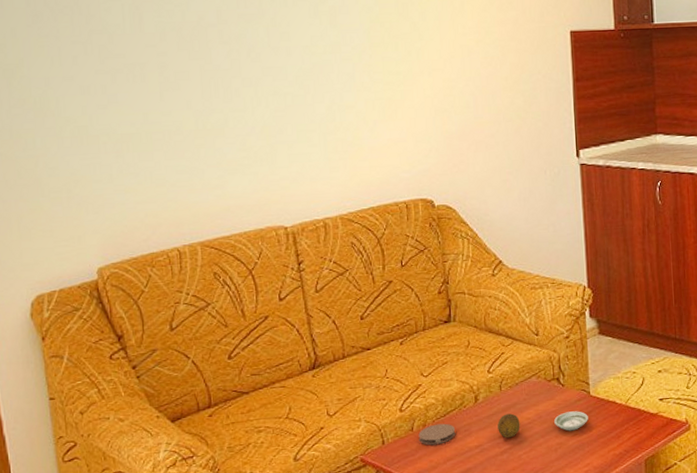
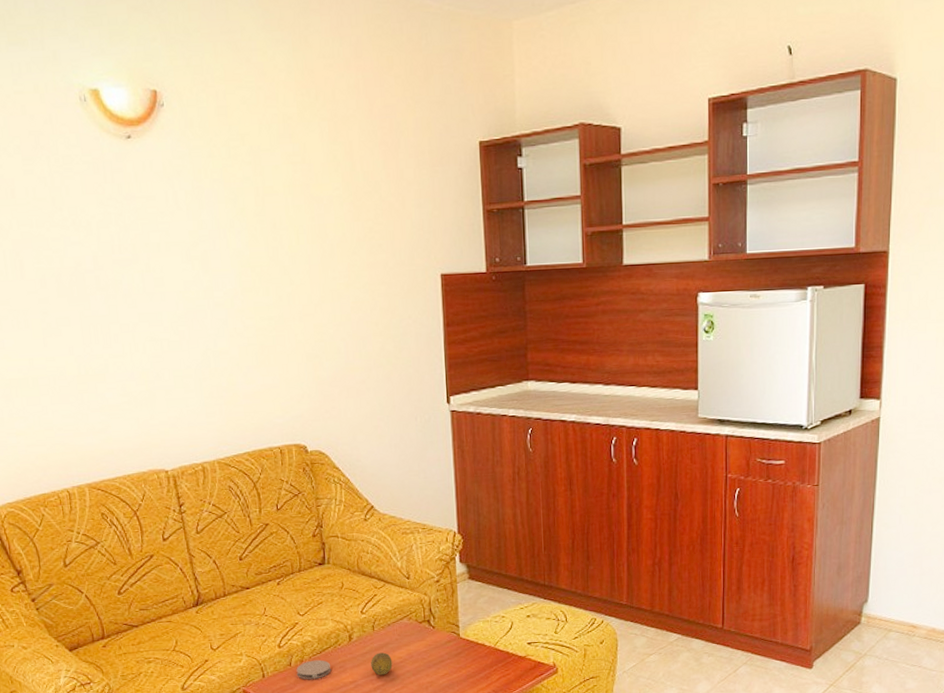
saucer: present [554,411,588,431] -> none [425,652,458,671]

